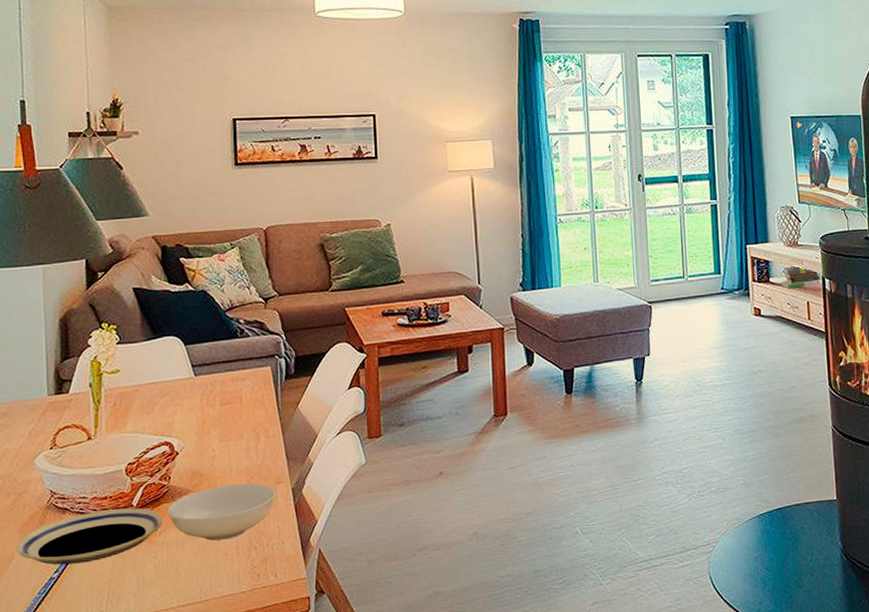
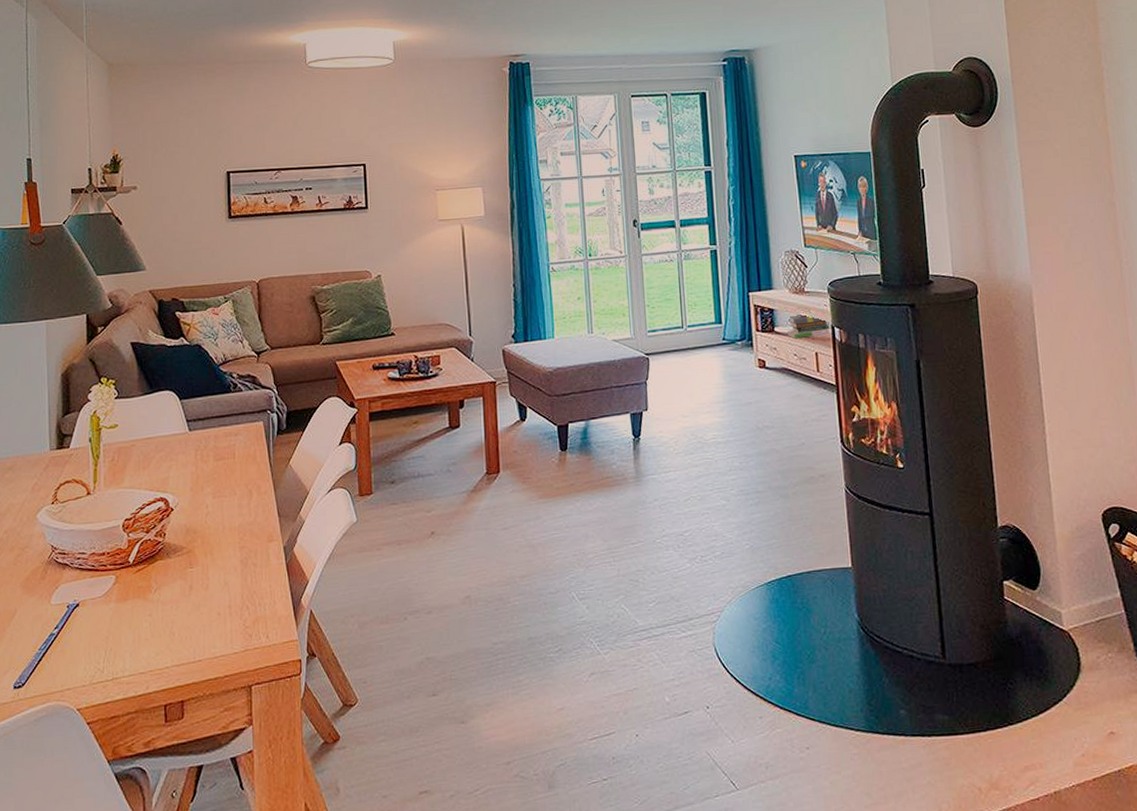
plate: present [16,508,164,565] -> none [19,564,159,621]
bowl: present [167,483,276,541] -> none [162,541,268,599]

